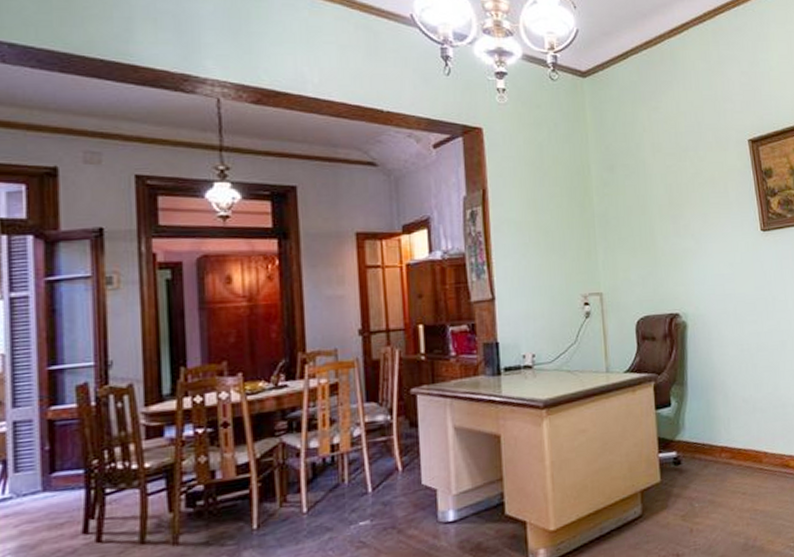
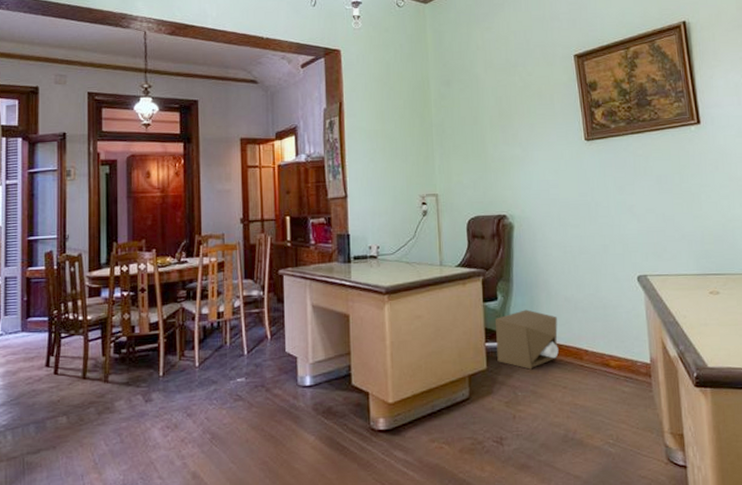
cardboard box: none [669,414,737,478] -> present [496,309,559,370]

